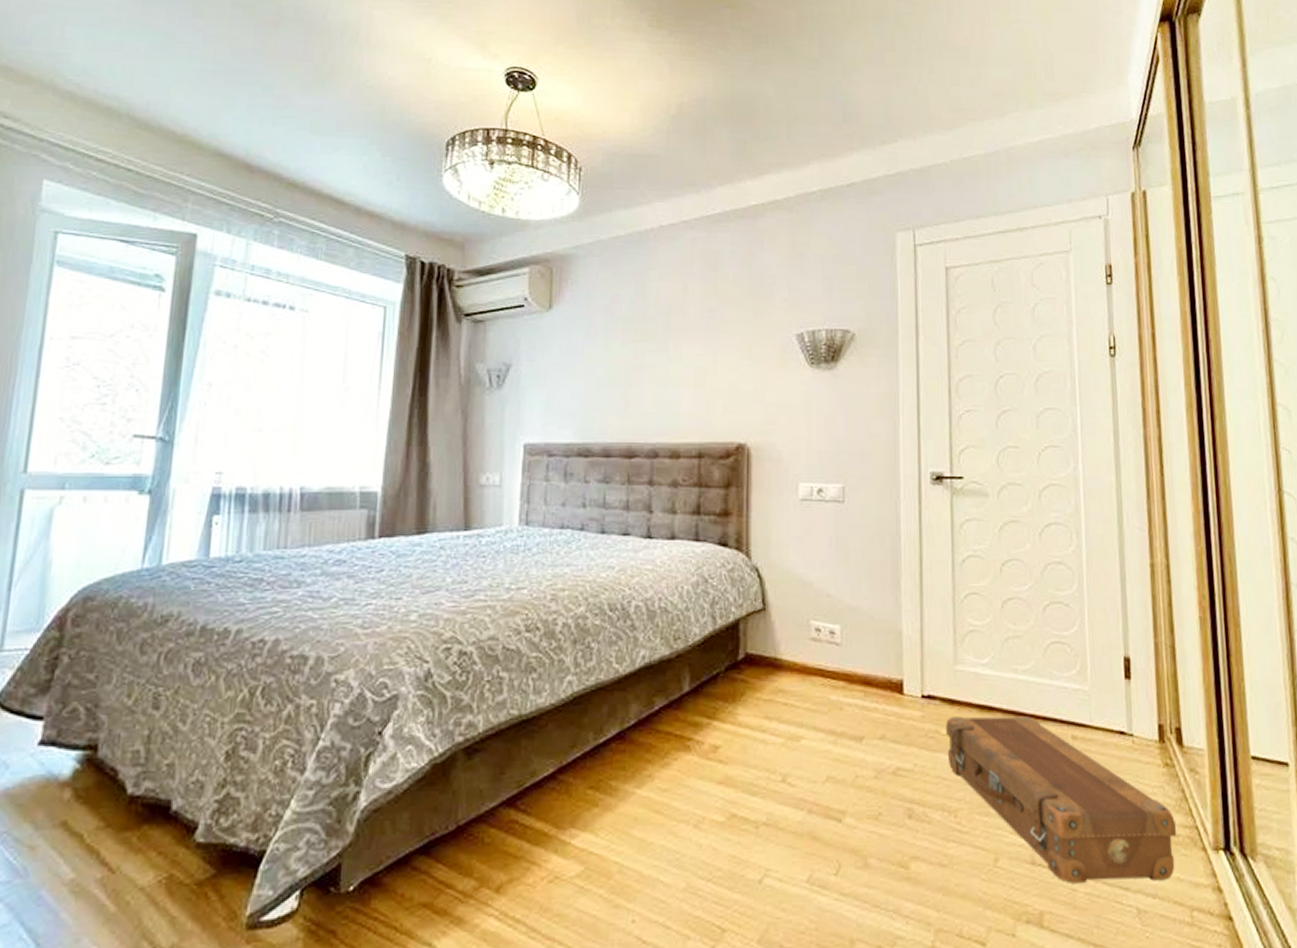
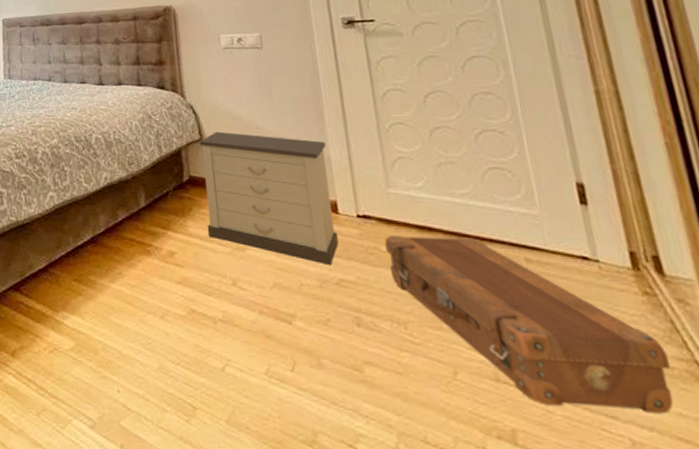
nightstand: none [760,599,900,752] -> present [199,131,338,265]

